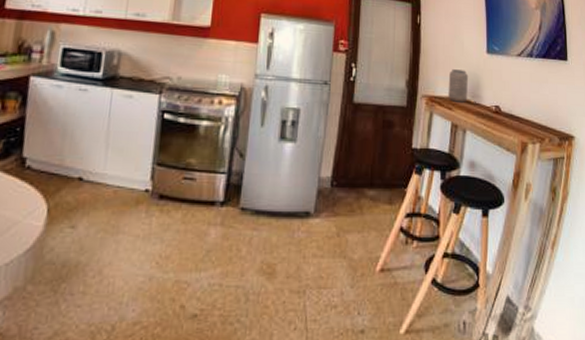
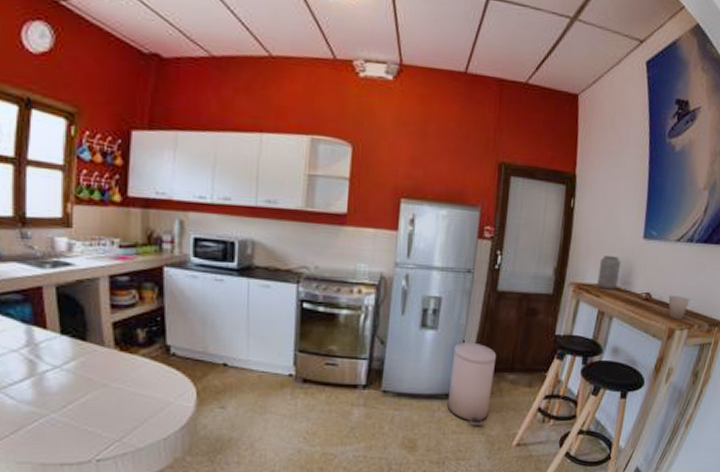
pedal bin: none [307,155,356,249] -> present [447,342,497,426]
cup: none [517,108,538,133] -> present [668,295,690,320]

